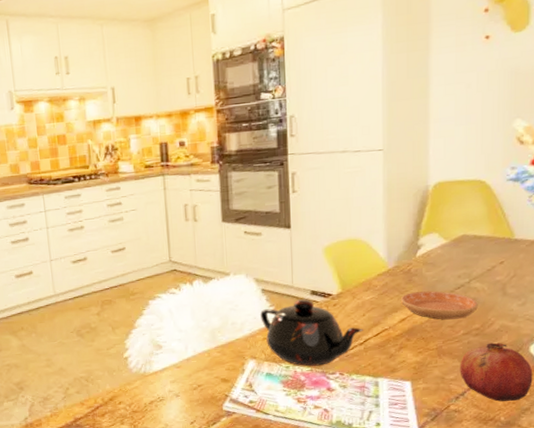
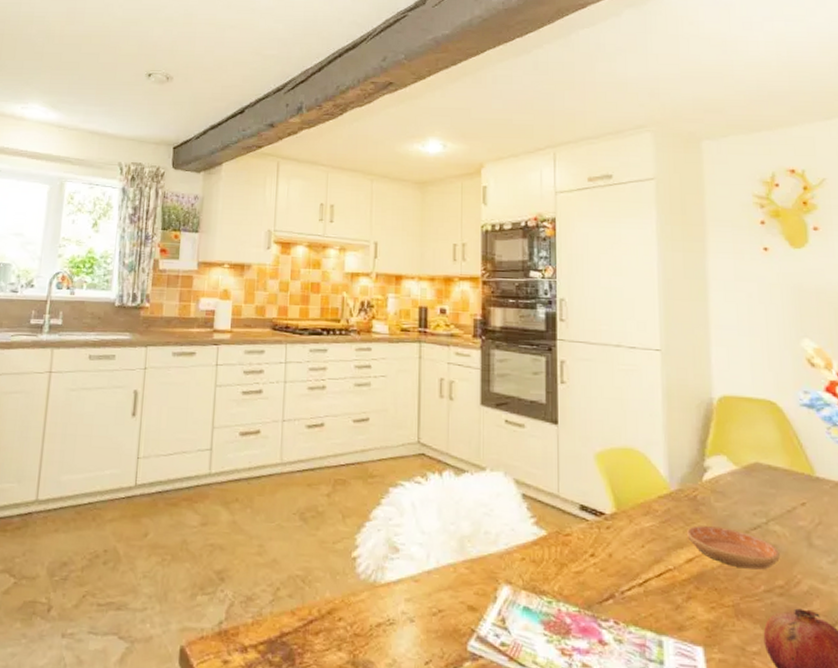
teapot: present [260,299,363,367] -> none [519,514,643,607]

